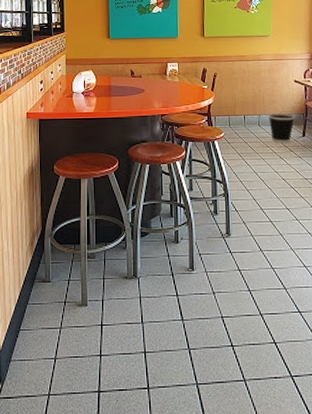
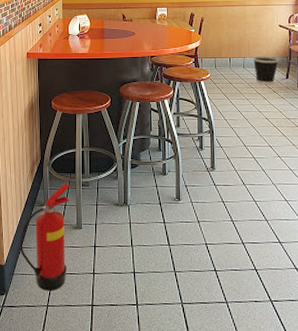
fire extinguisher: none [18,256,74,378] -> present [20,183,70,291]

